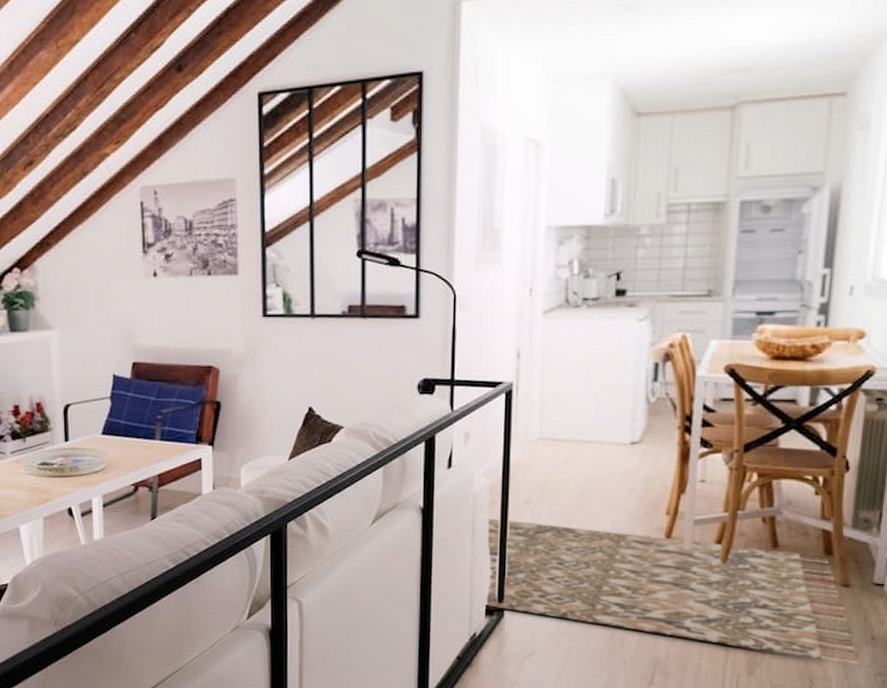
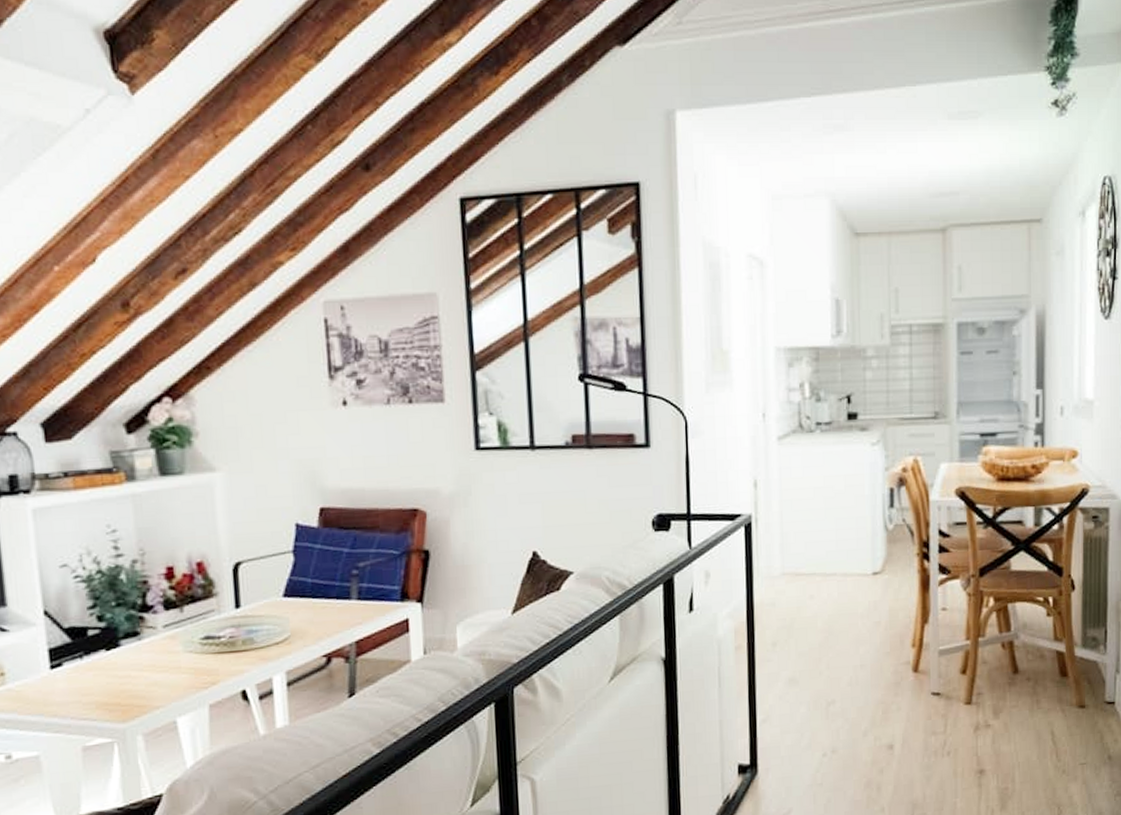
rug: present [486,518,860,664] -> none [734,664,1100,787]

